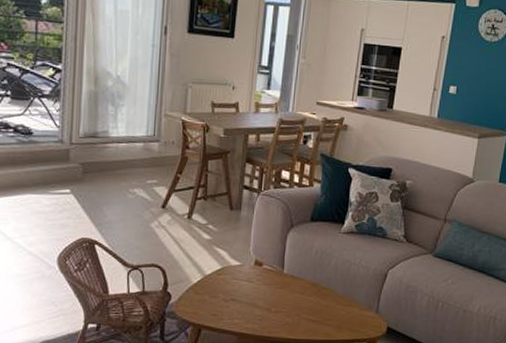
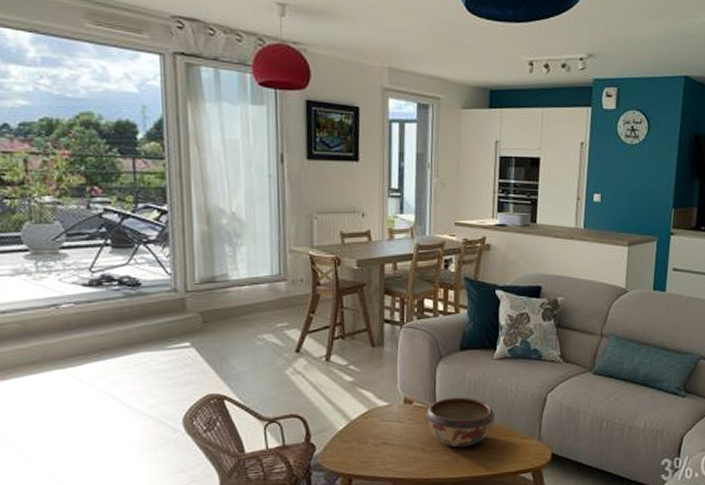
decorative bowl: none [273,264,337,312] -> present [425,397,495,448]

